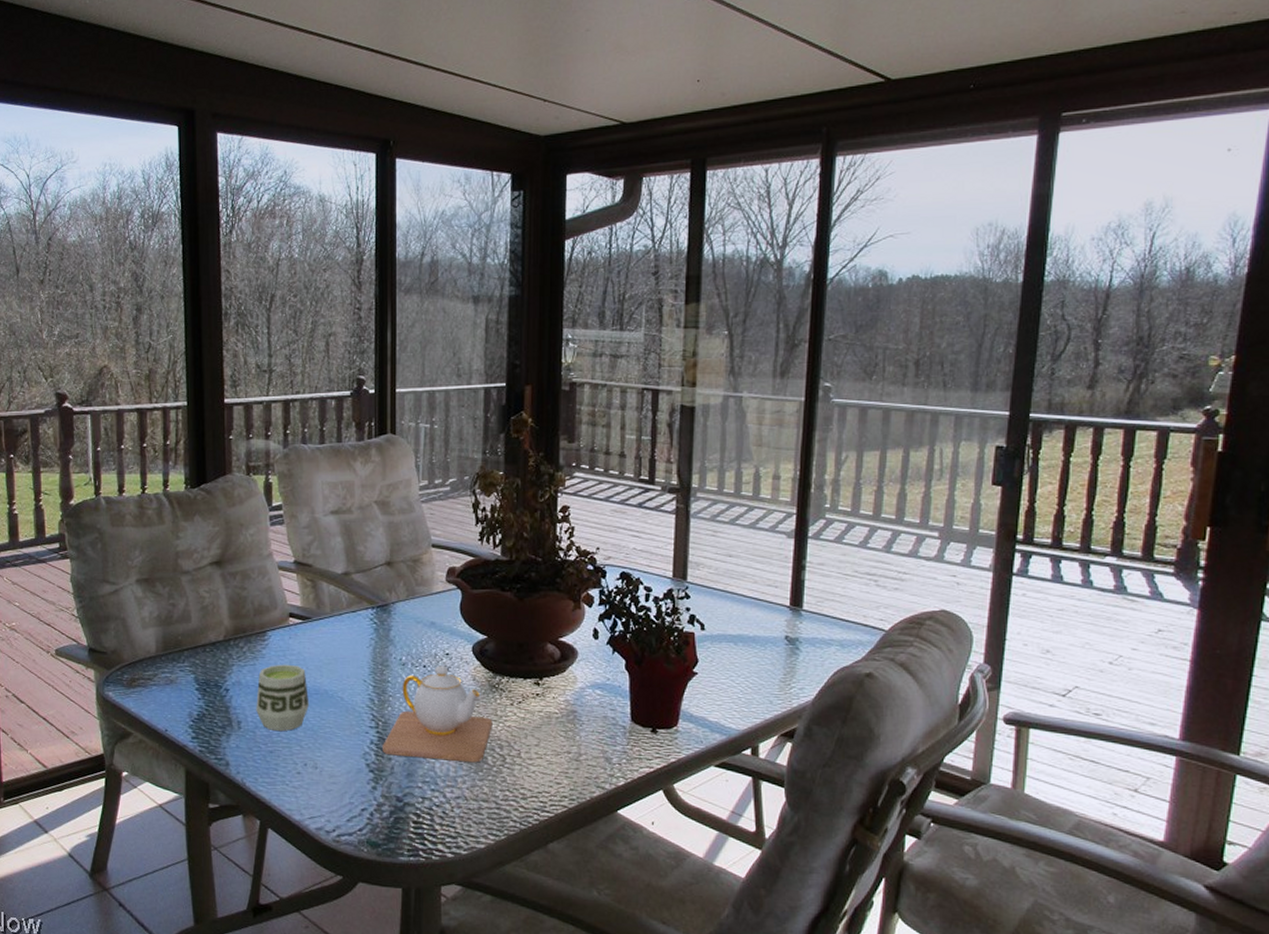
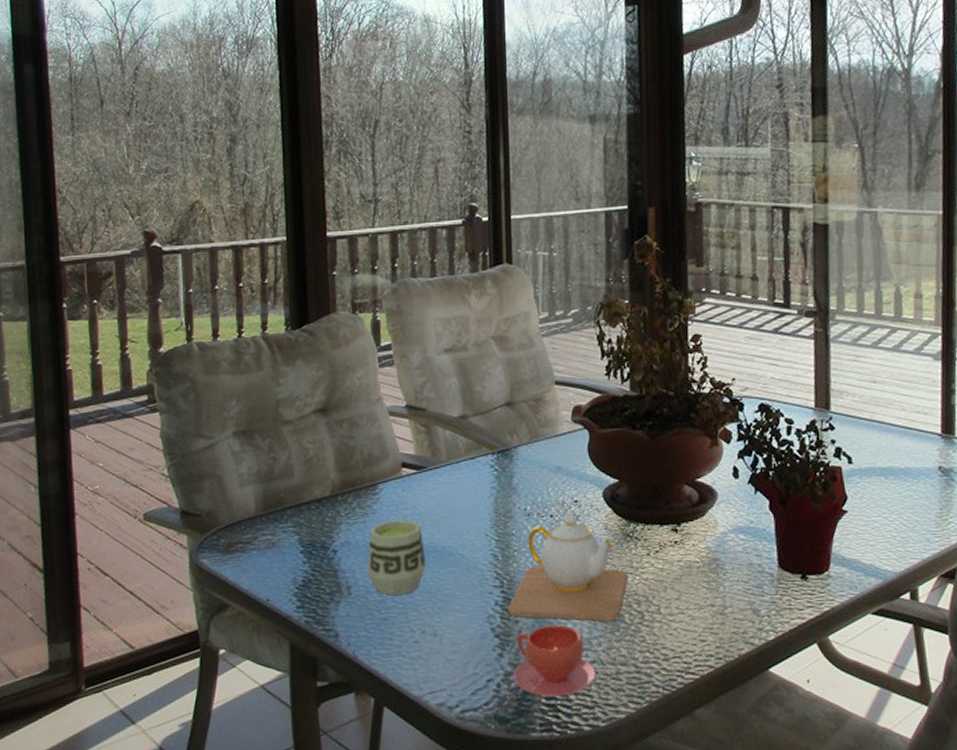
teacup: none [385,763,460,826] -> present [514,625,596,696]

